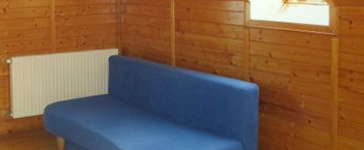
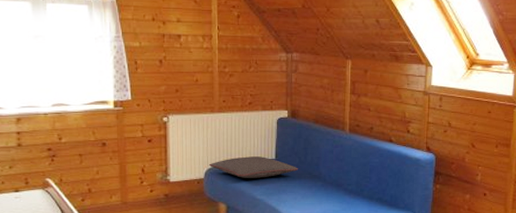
pillow: none [47,92,130,113] -> present [208,156,299,178]

